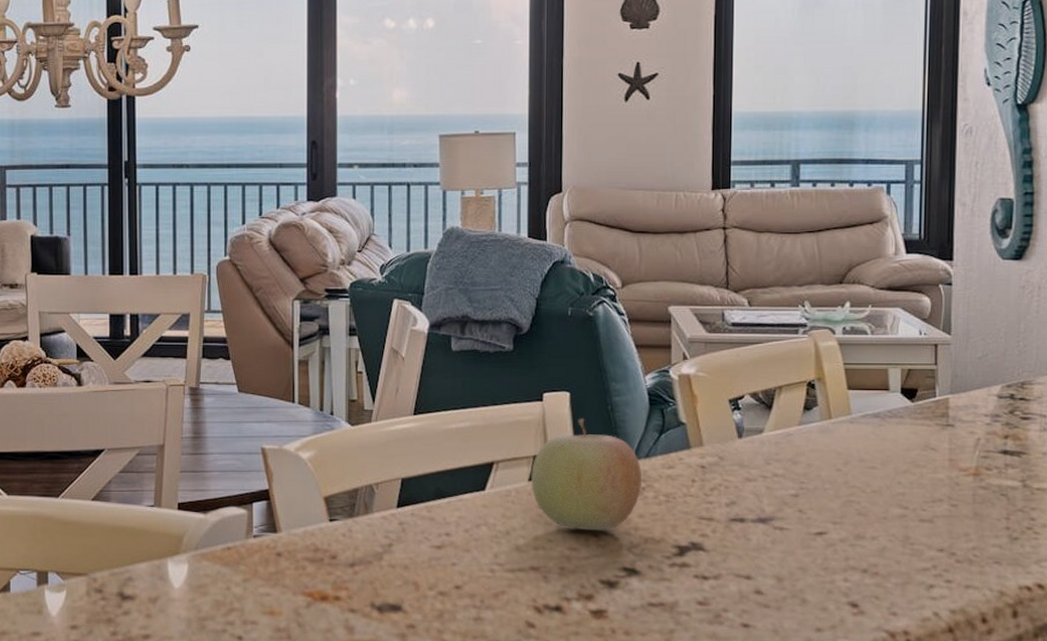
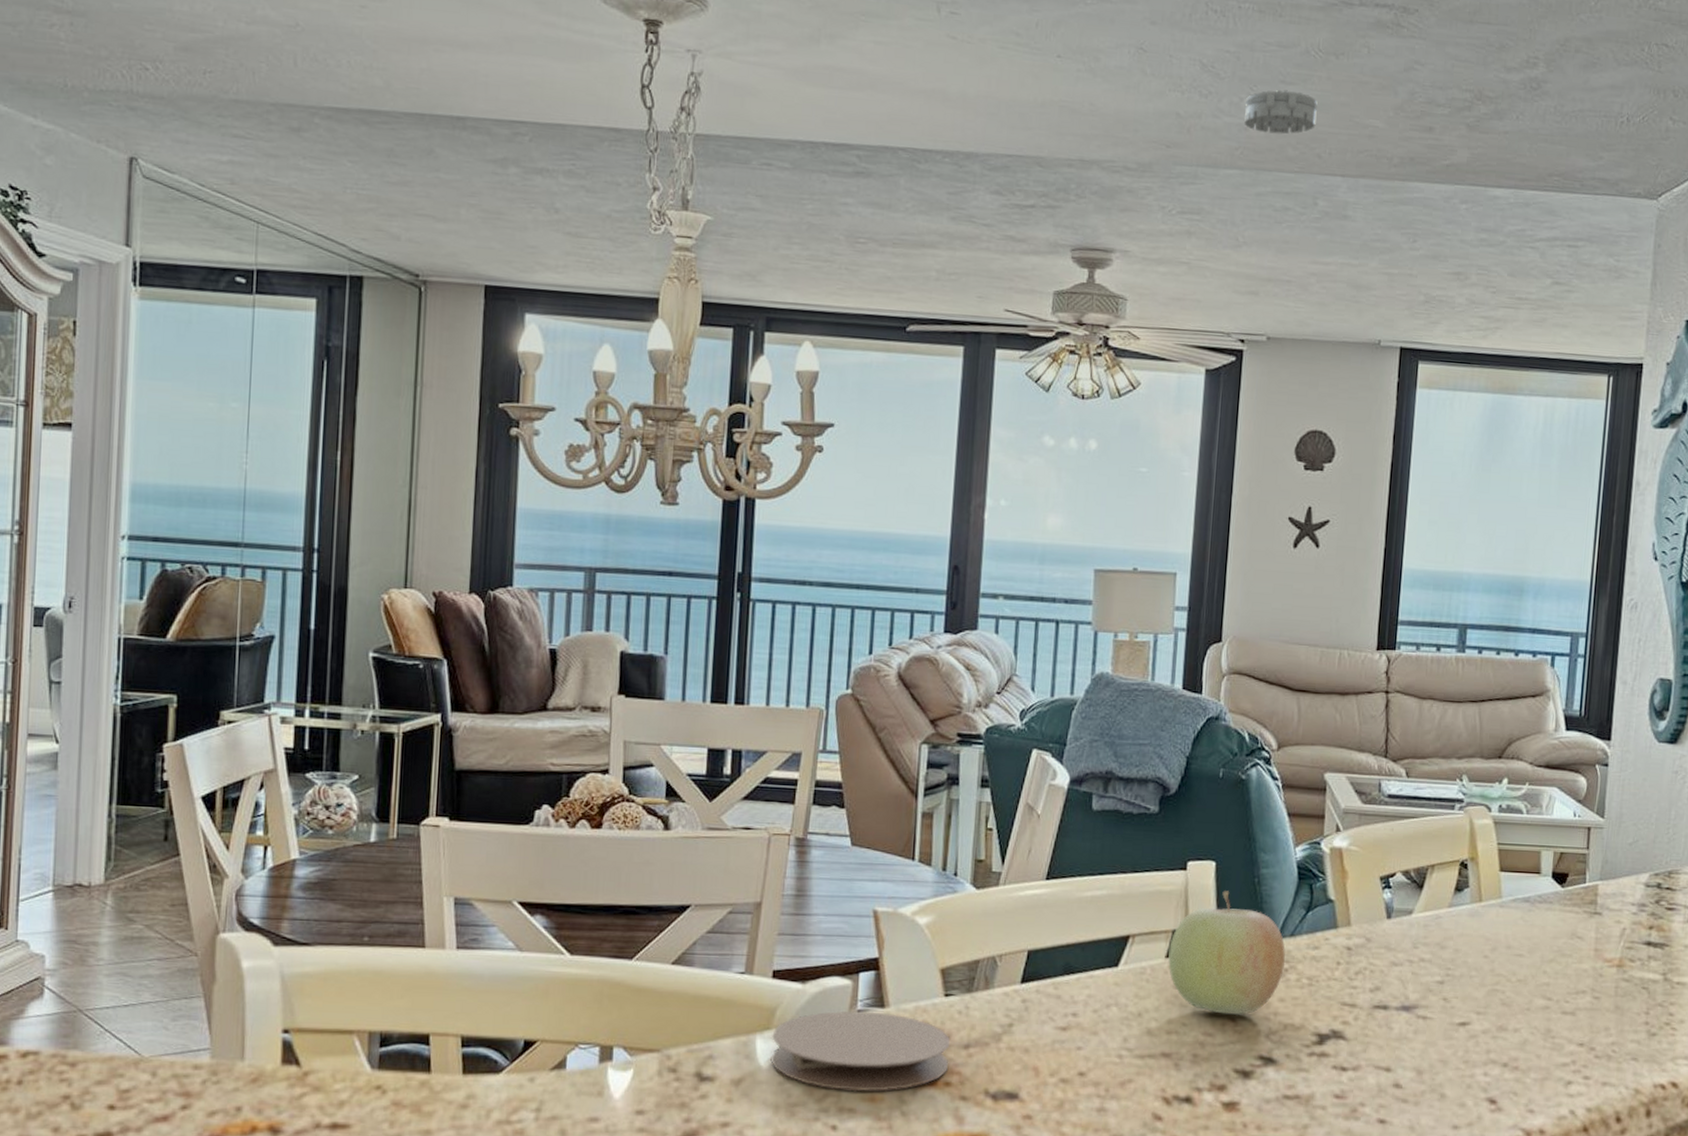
coaster: none [180,536,337,607] -> present [770,1011,951,1092]

